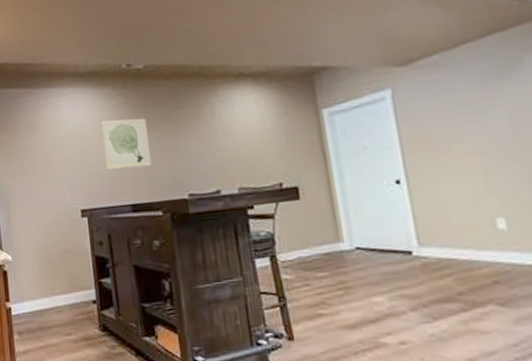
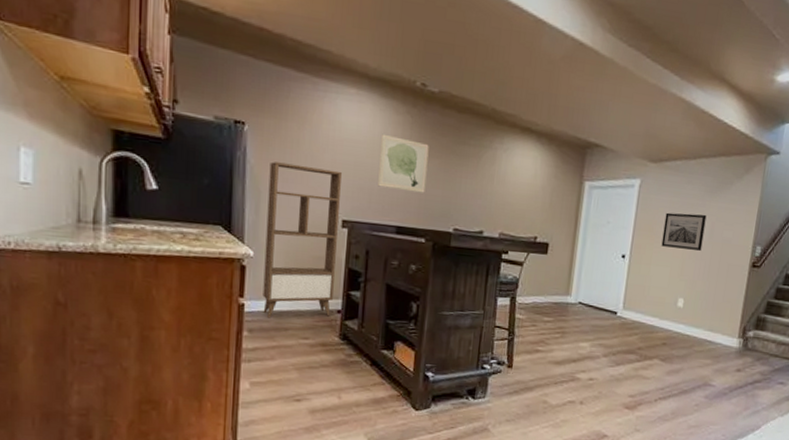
shelving unit: none [12,165,87,319] -> present [263,162,342,318]
wall art: none [438,106,508,159] -> present [661,212,707,251]

